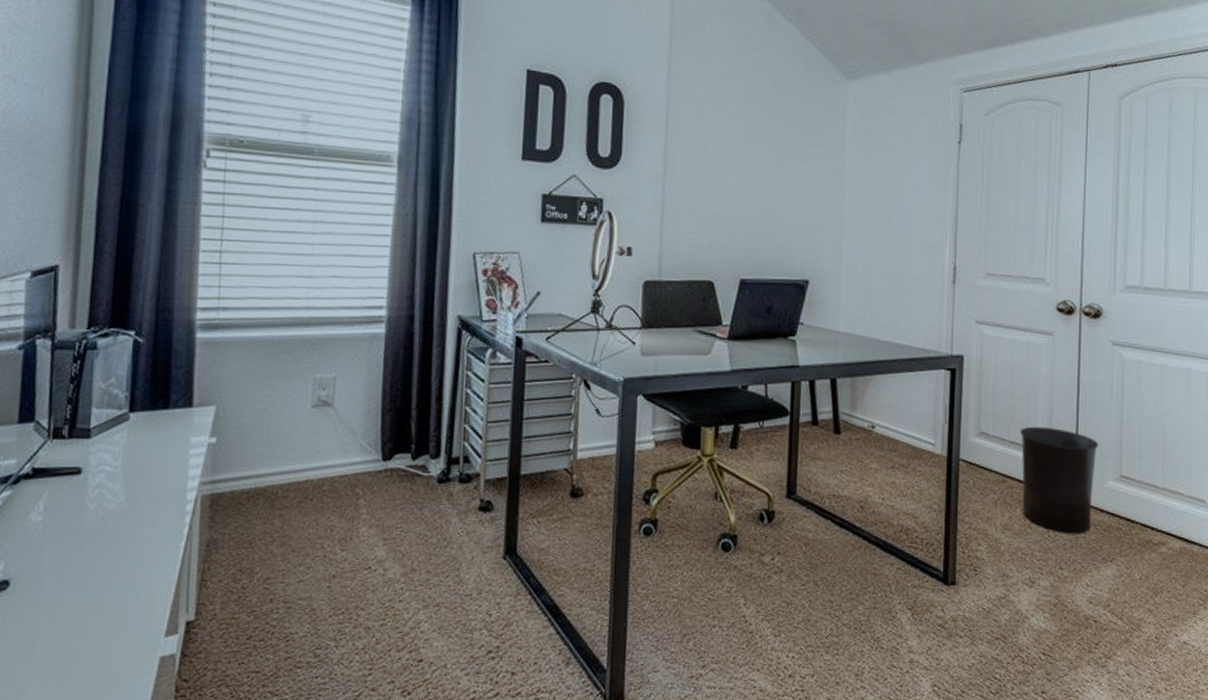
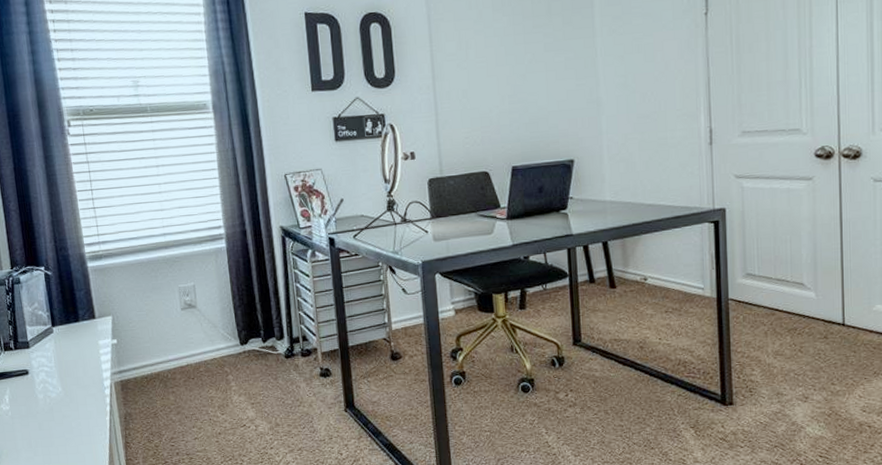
waste bin: present [1019,426,1099,533] -> none [785,262,865,354]

